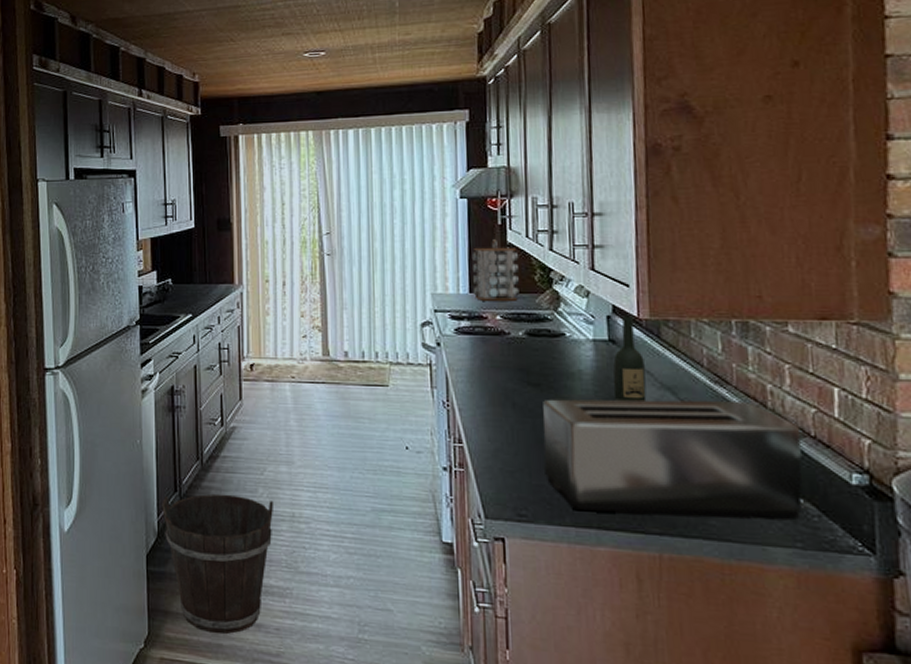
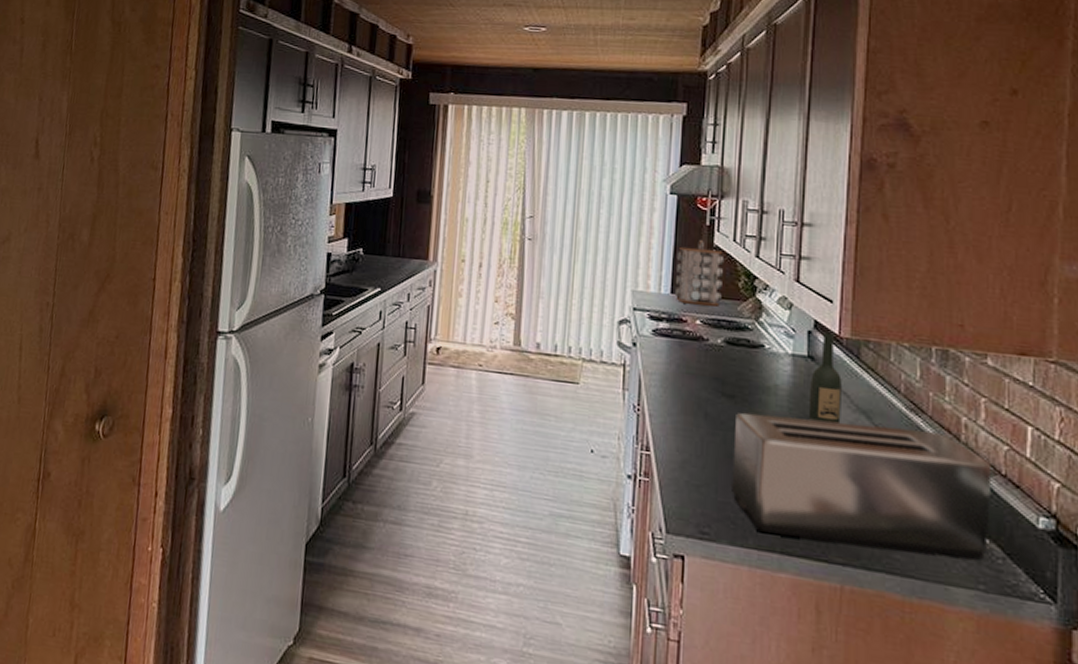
bucket: present [162,493,273,634] -> none [327,482,447,637]

